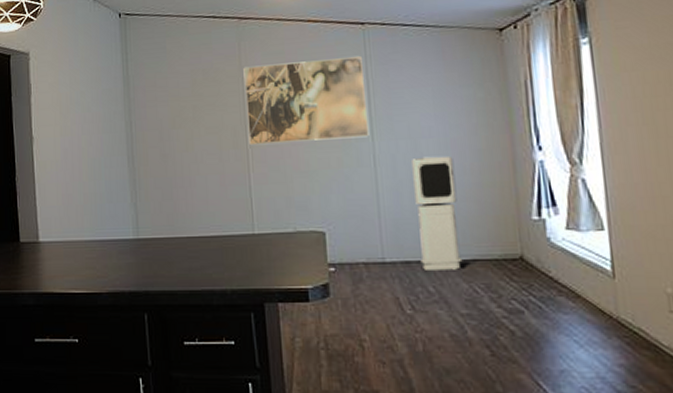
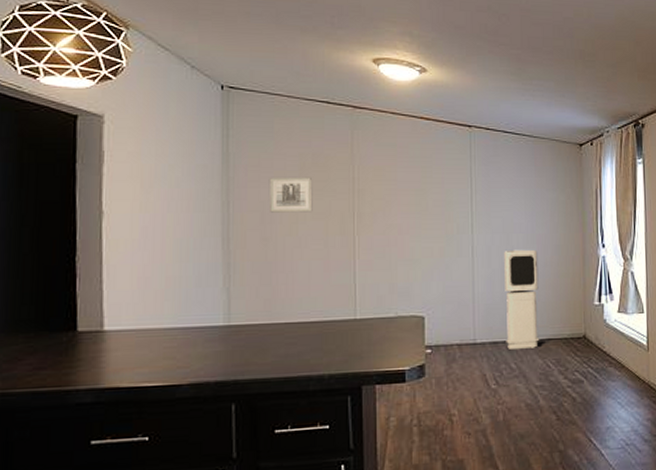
wall art: none [164,92,206,130] -> present [269,177,313,213]
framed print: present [243,57,369,146] -> none [355,155,470,233]

